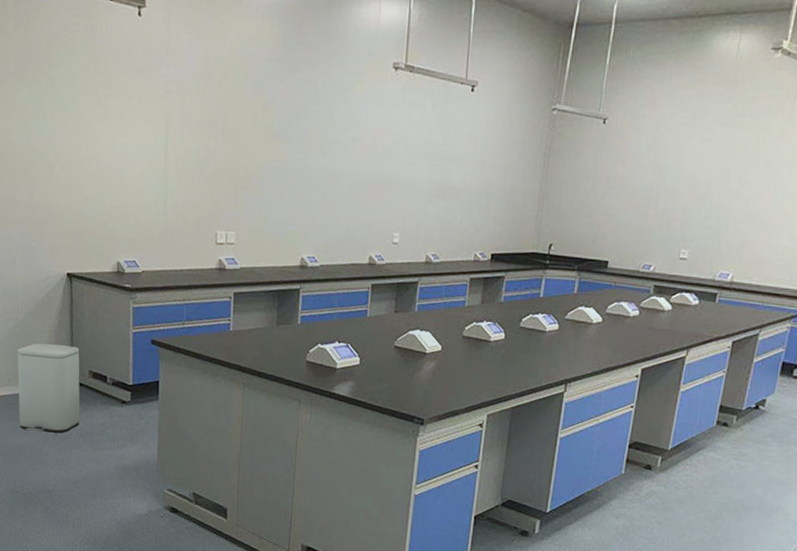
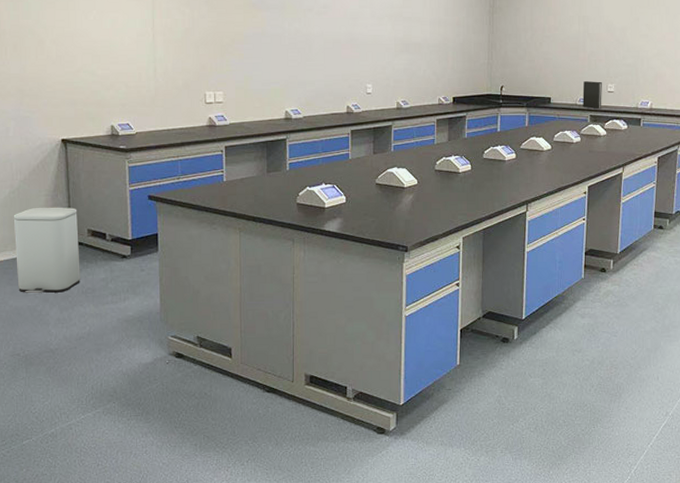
binder: none [646,244,674,279] -> present [582,81,602,110]

